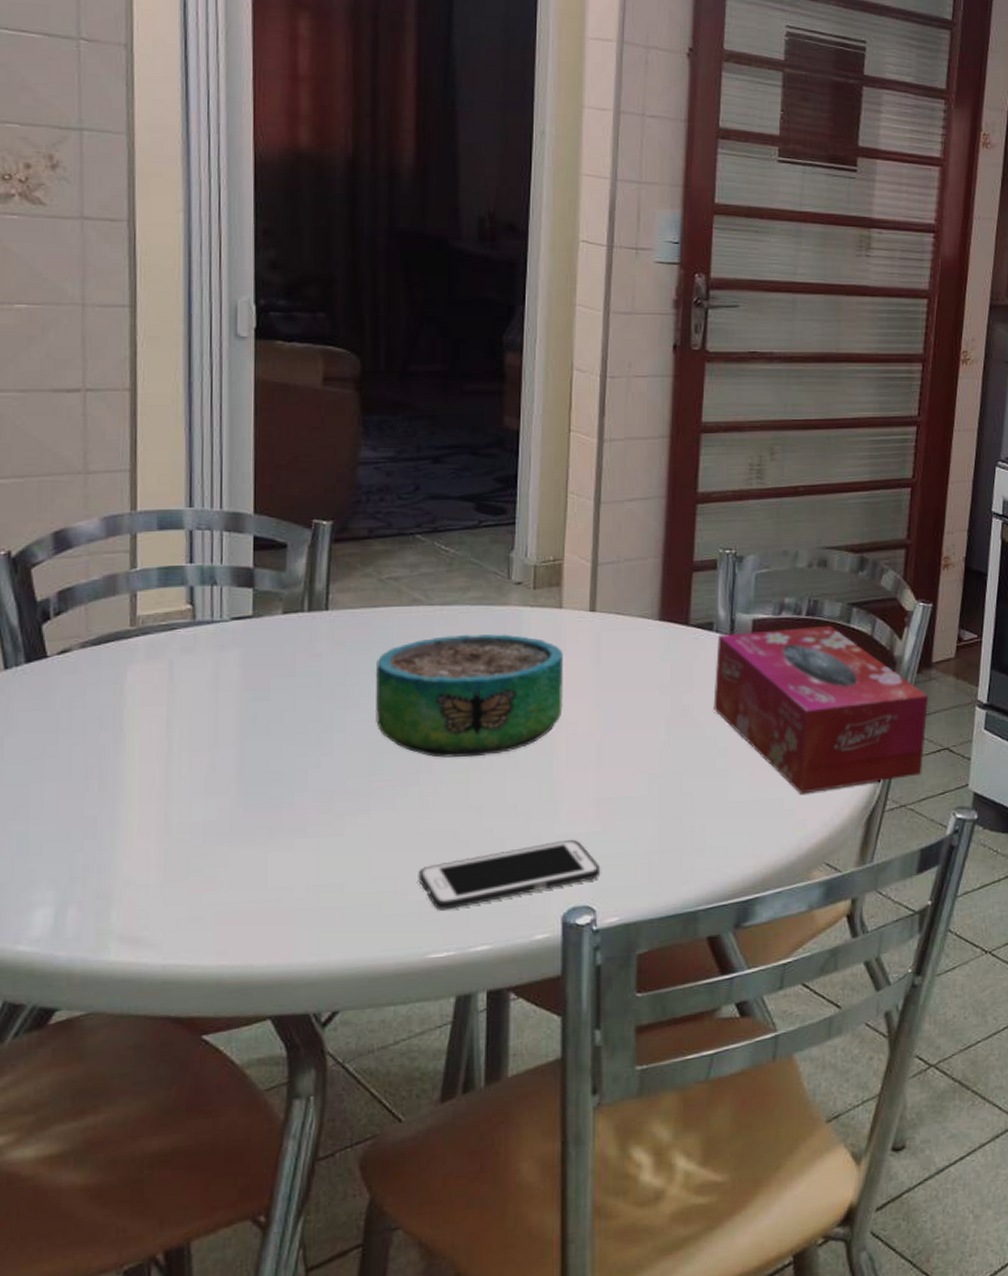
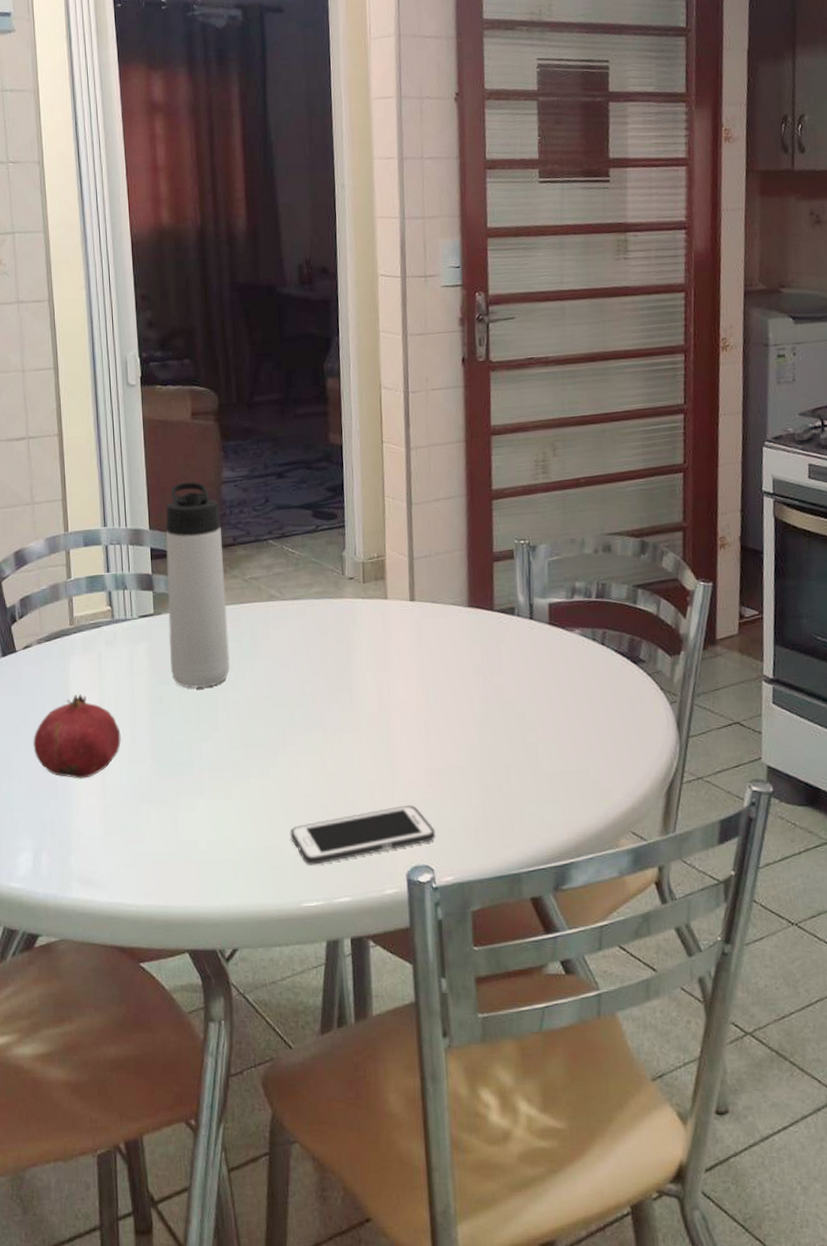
fruit: none [64,711,195,815] -> present [33,694,121,779]
thermos bottle: none [271,460,354,707] -> present [165,482,230,689]
decorative bowl: present [376,634,564,758] -> none [246,623,394,732]
tissue box: present [713,625,929,794] -> none [519,606,717,766]

